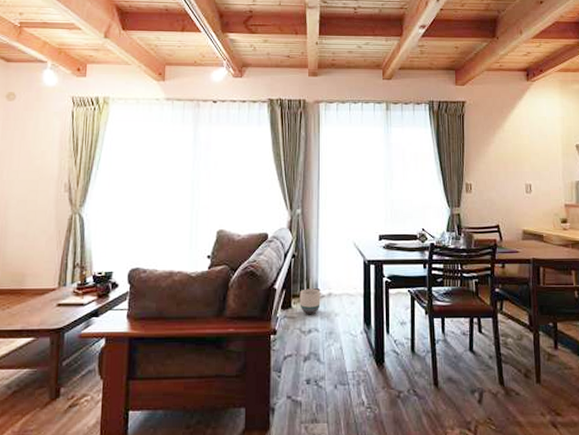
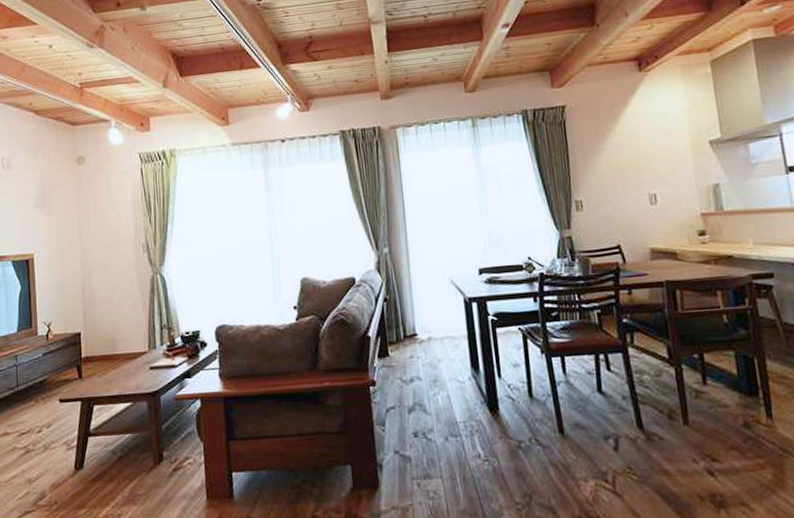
planter: present [300,288,321,315] -> none [396,333,421,363]

